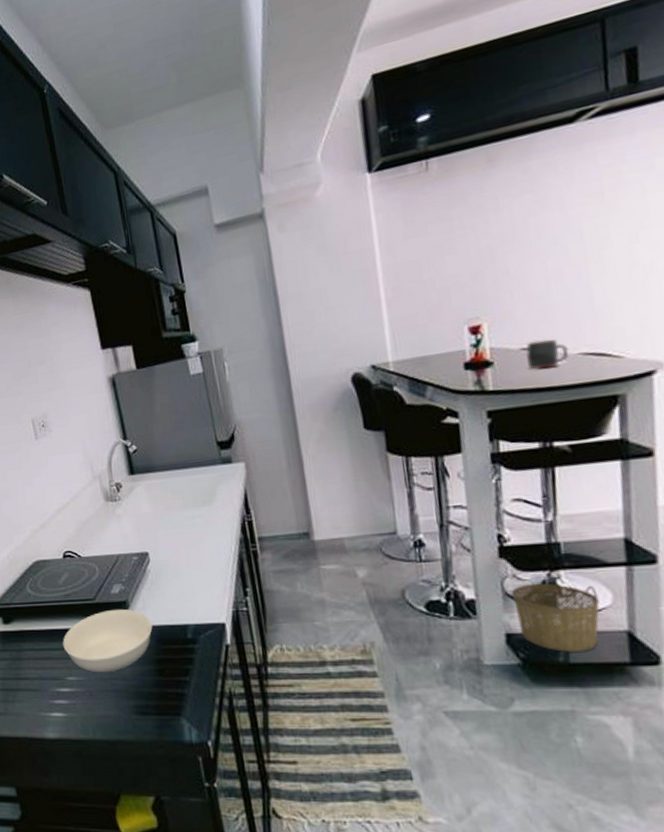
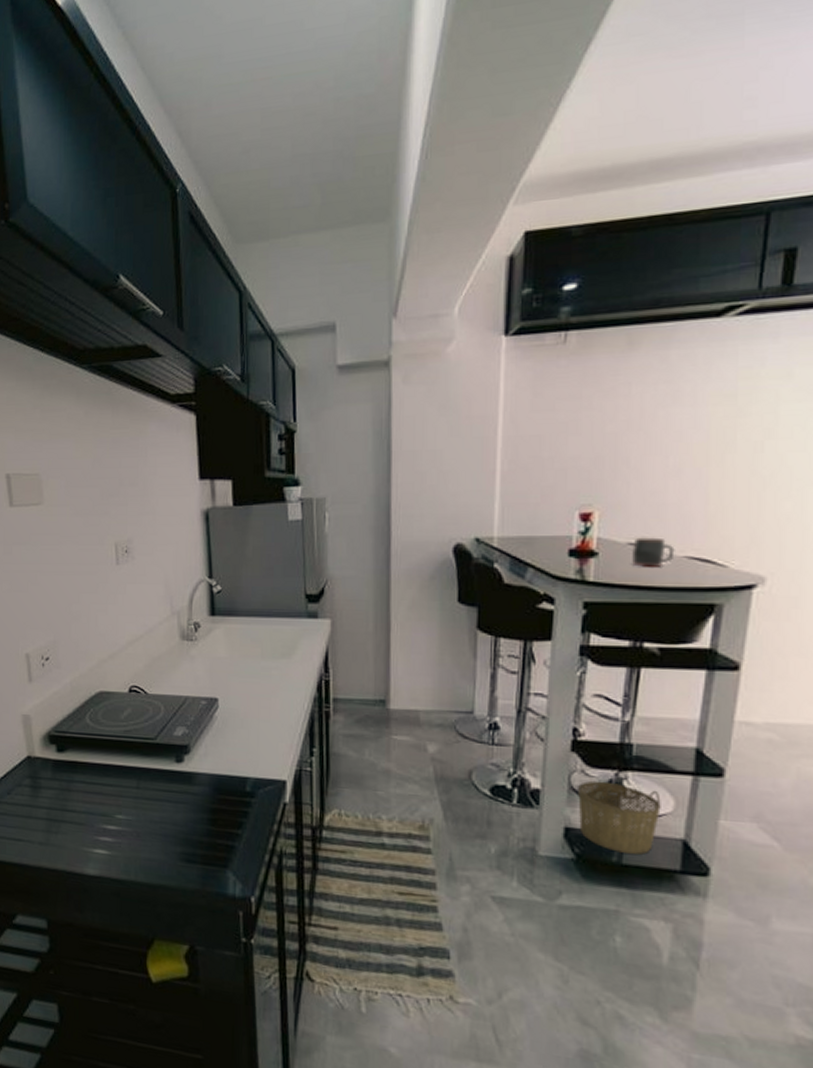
bowl: present [63,609,153,673] -> none [116,752,211,816]

